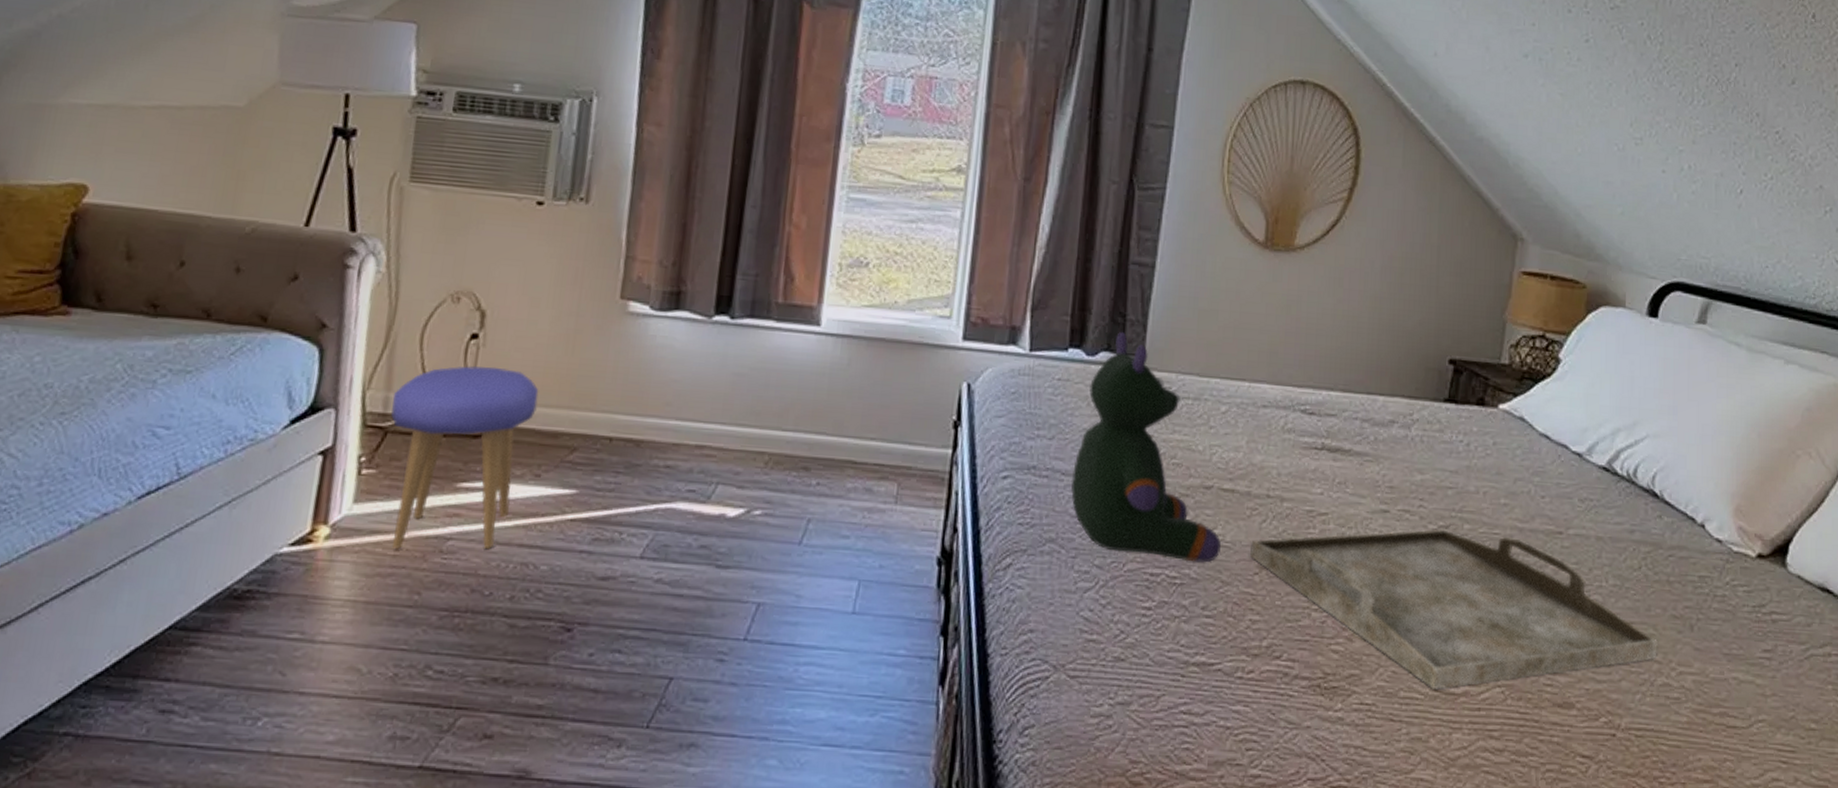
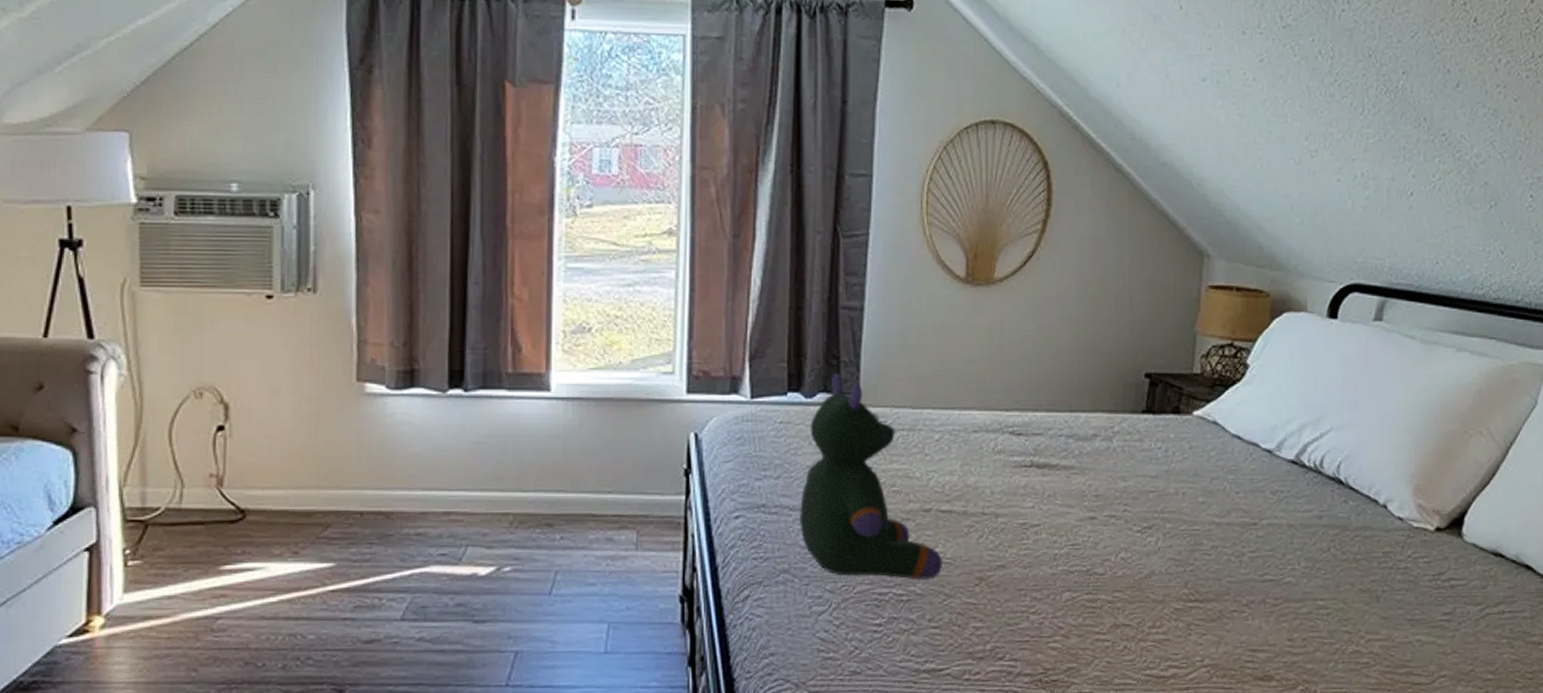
stool: present [391,365,539,550] -> none [149,455,288,633]
serving tray: present [1250,529,1658,690] -> none [970,530,1347,674]

